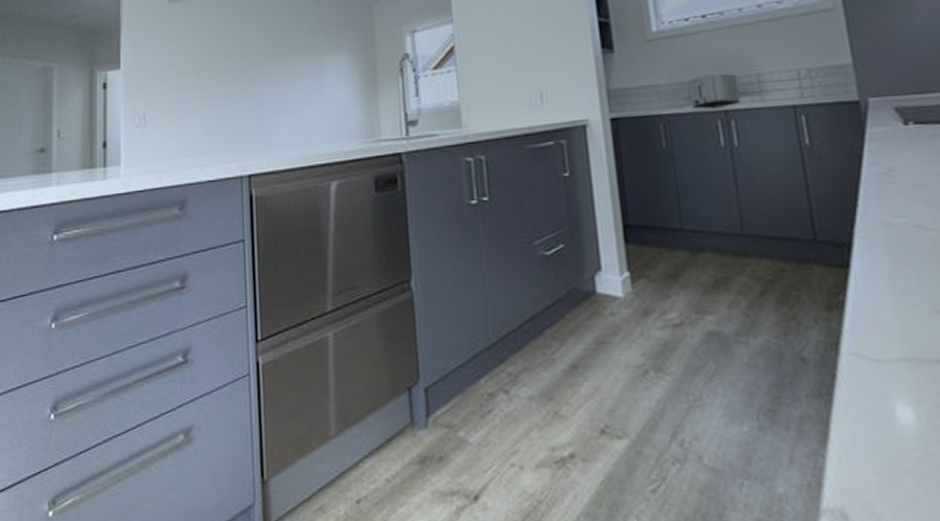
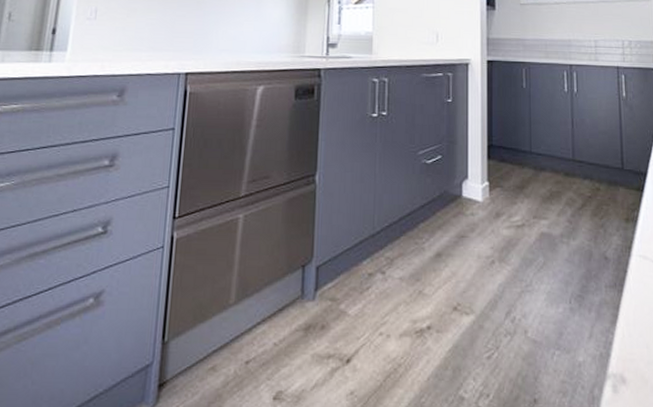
toaster: present [688,73,741,110] -> none [546,36,582,63]

